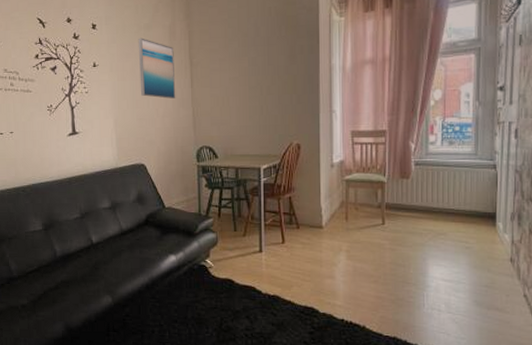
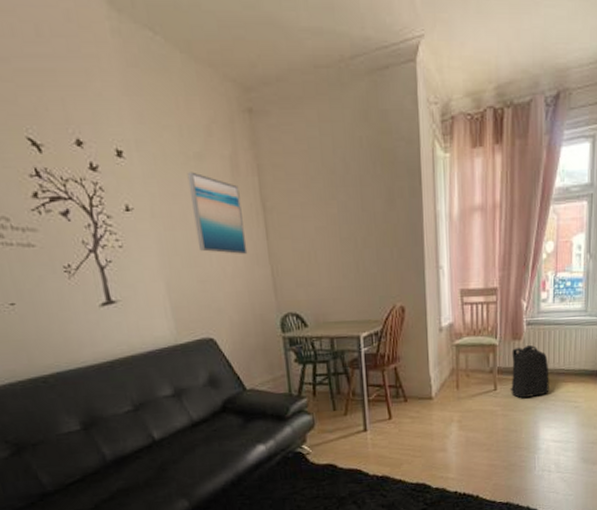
backpack: none [398,183,438,235] -> present [510,344,549,399]

